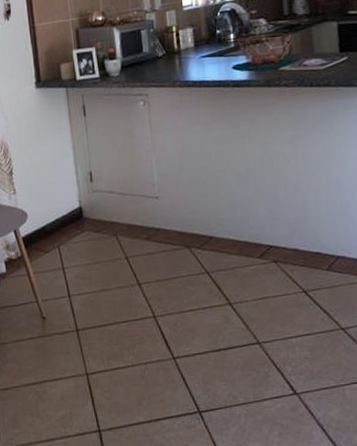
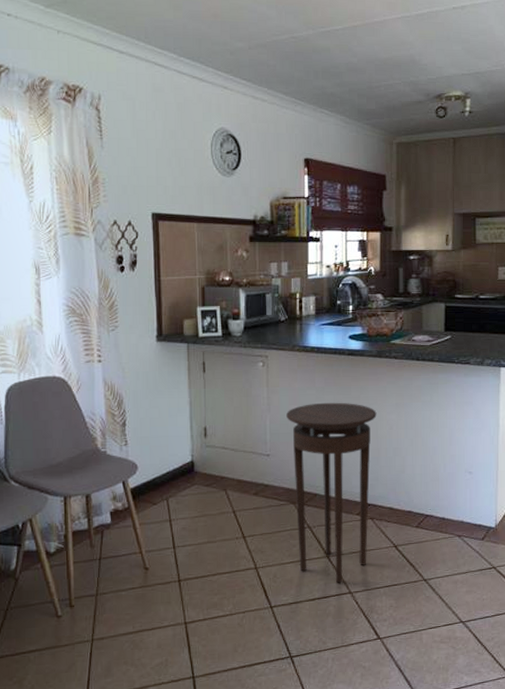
stool: none [172,137,274,333] -> present [286,402,377,583]

